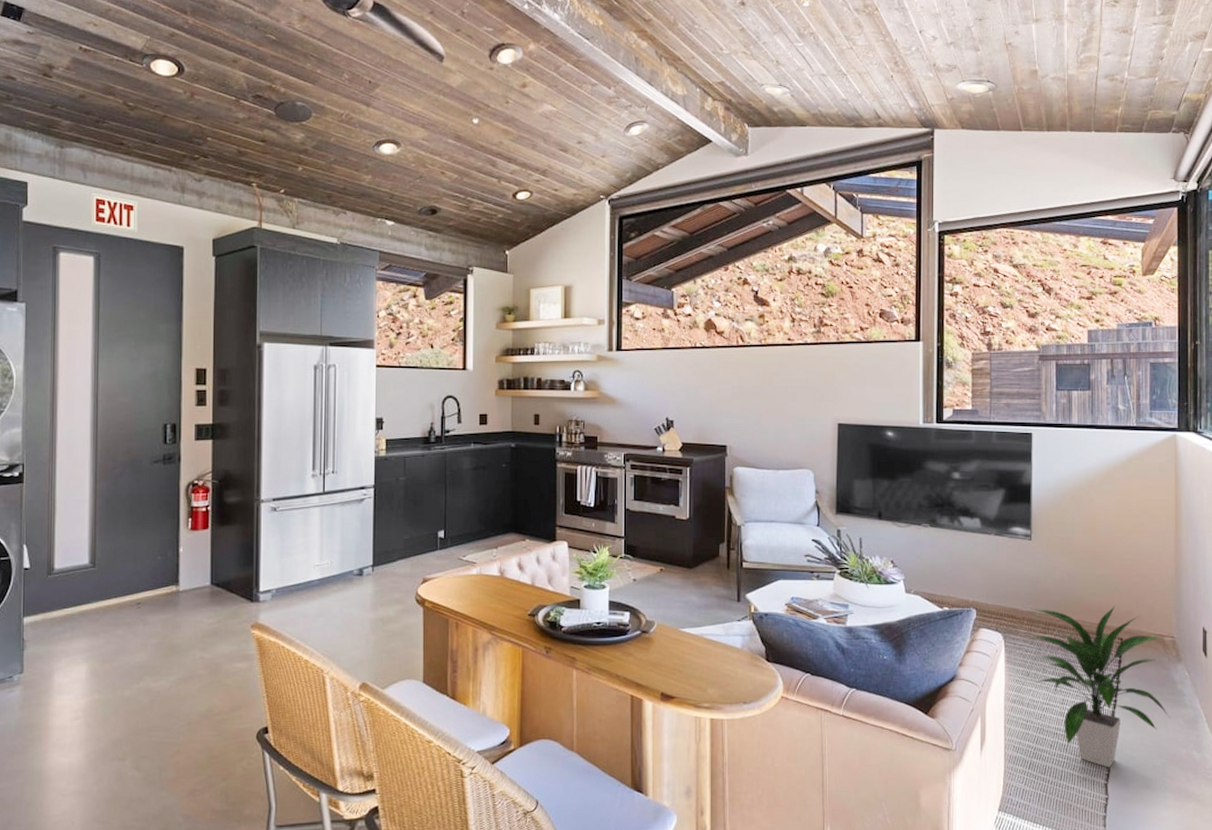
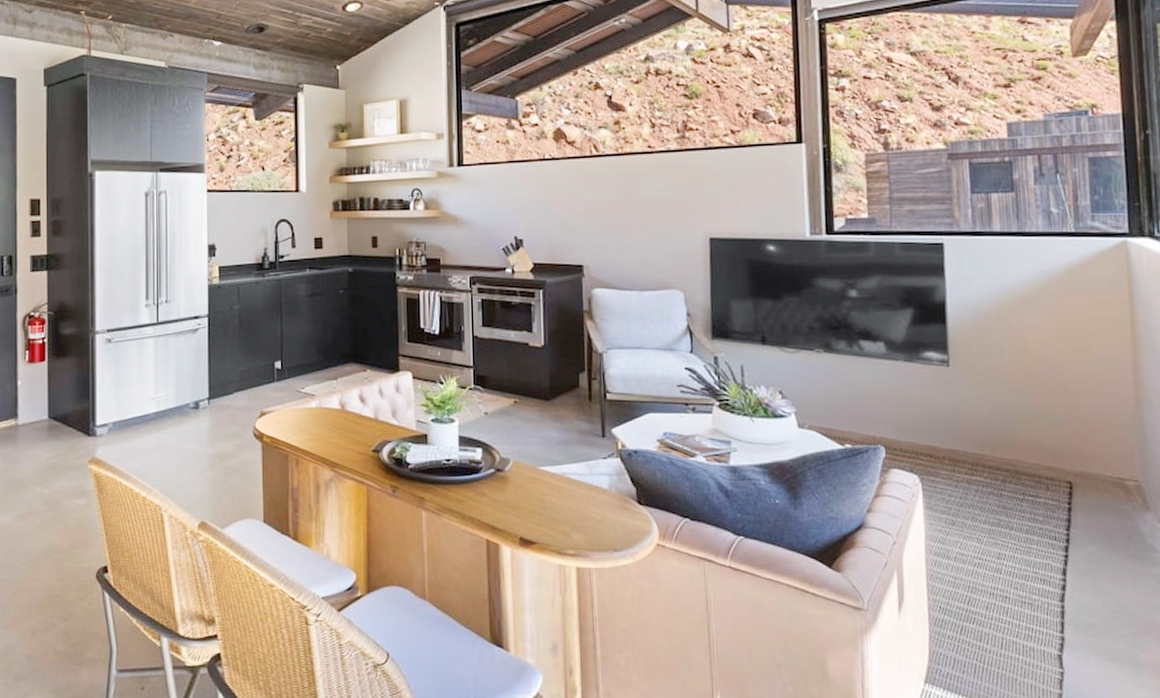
indoor plant: present [1027,606,1171,768] -> none [949,443,1141,636]

